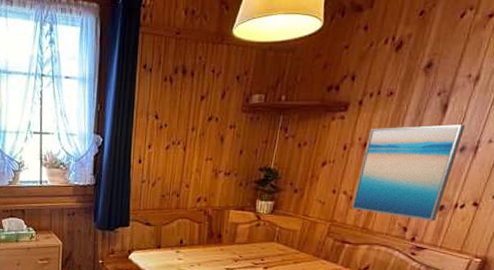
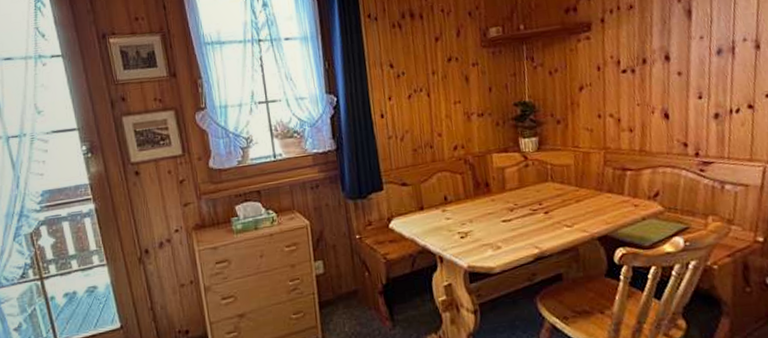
wall art: present [351,124,466,222] -> none [620,27,716,133]

